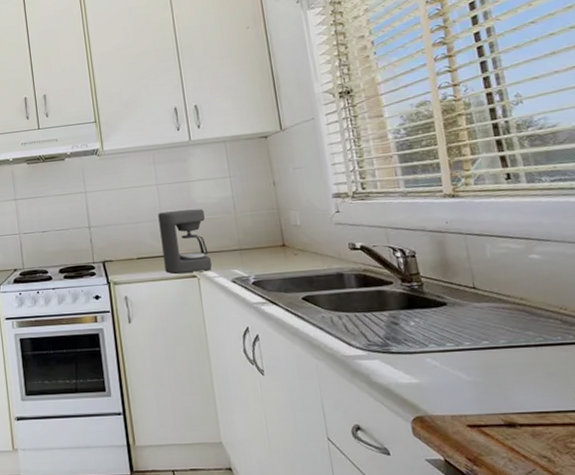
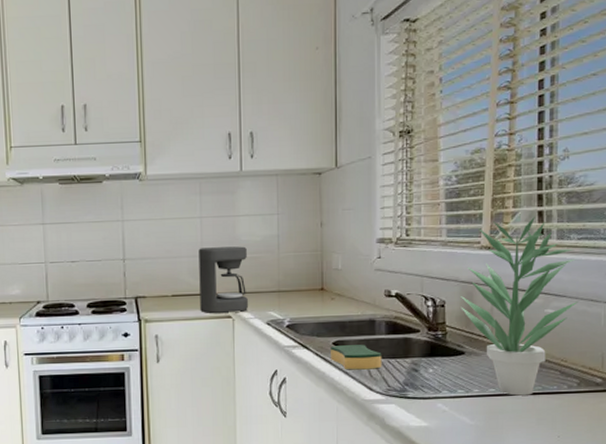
sponge: none [300,299,358,325] -> present [331,345,382,370]
potted plant: none [431,161,566,348] -> present [461,216,578,396]

